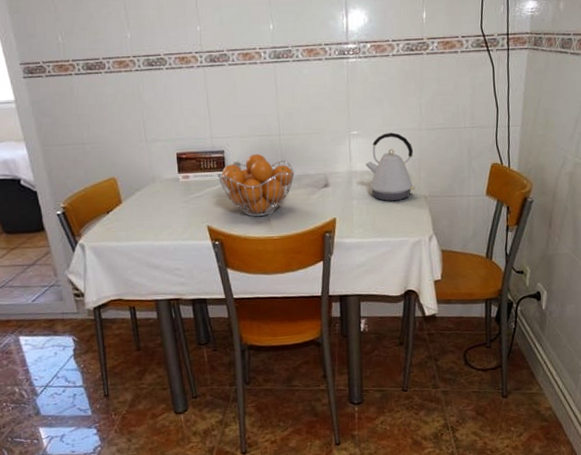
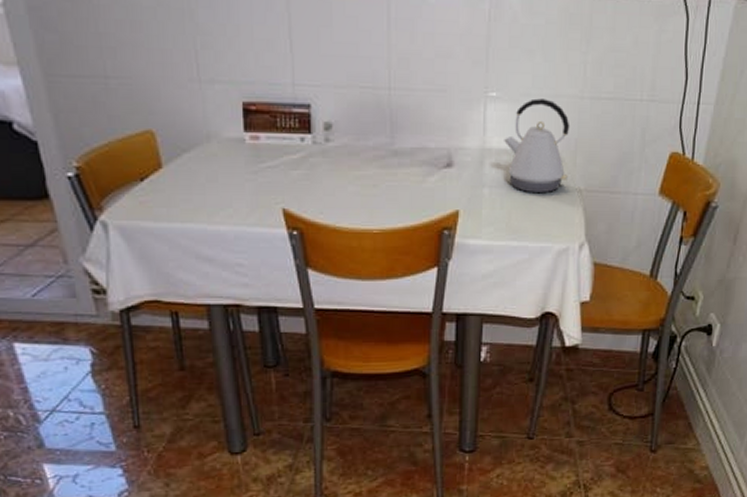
fruit basket: present [219,153,295,217] -> none [301,112,407,201]

